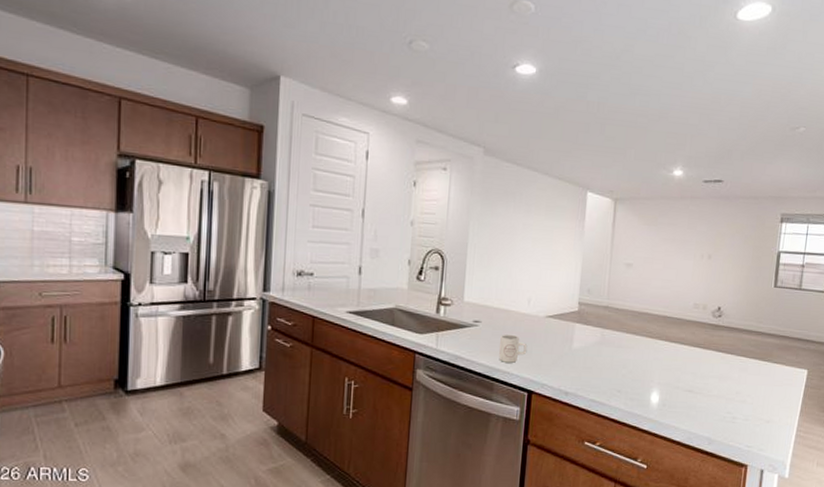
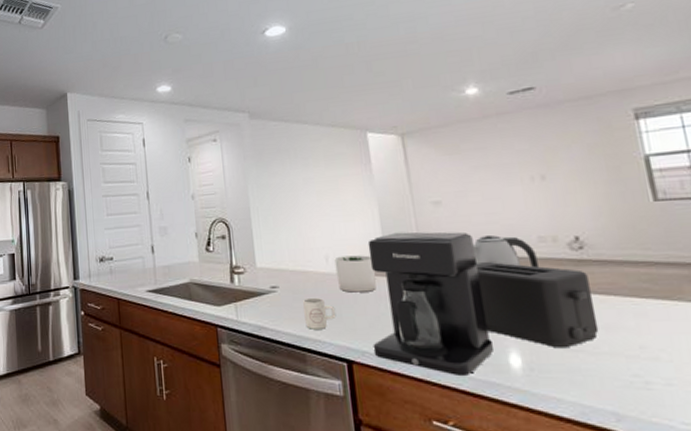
planter: none [534,300,568,334] -> present [334,255,376,293]
coffee maker: none [551,285,649,409] -> present [367,231,493,377]
toaster: none [641,319,719,391] -> present [475,262,599,349]
kettle: none [645,298,690,328] -> present [472,235,540,268]

